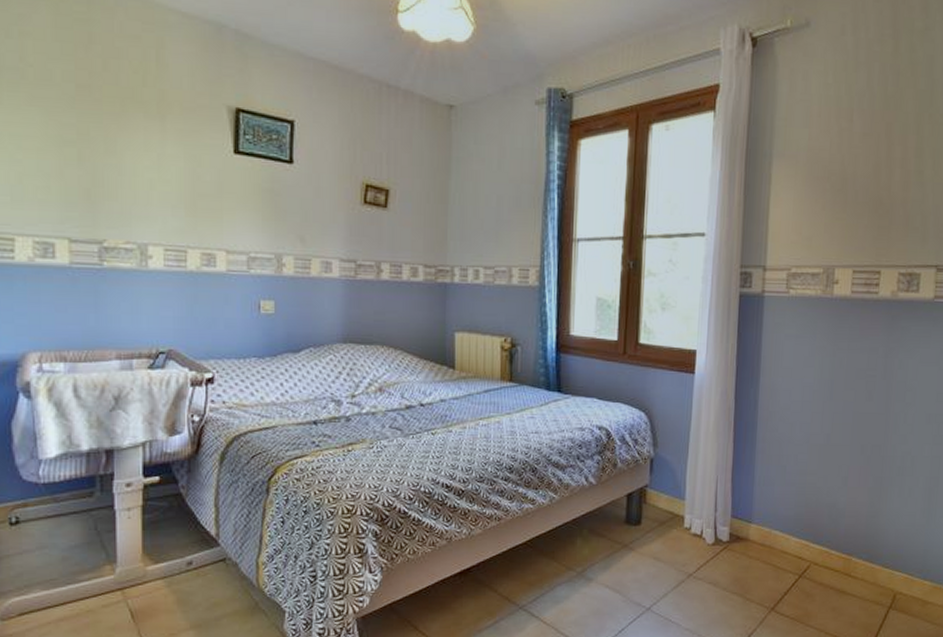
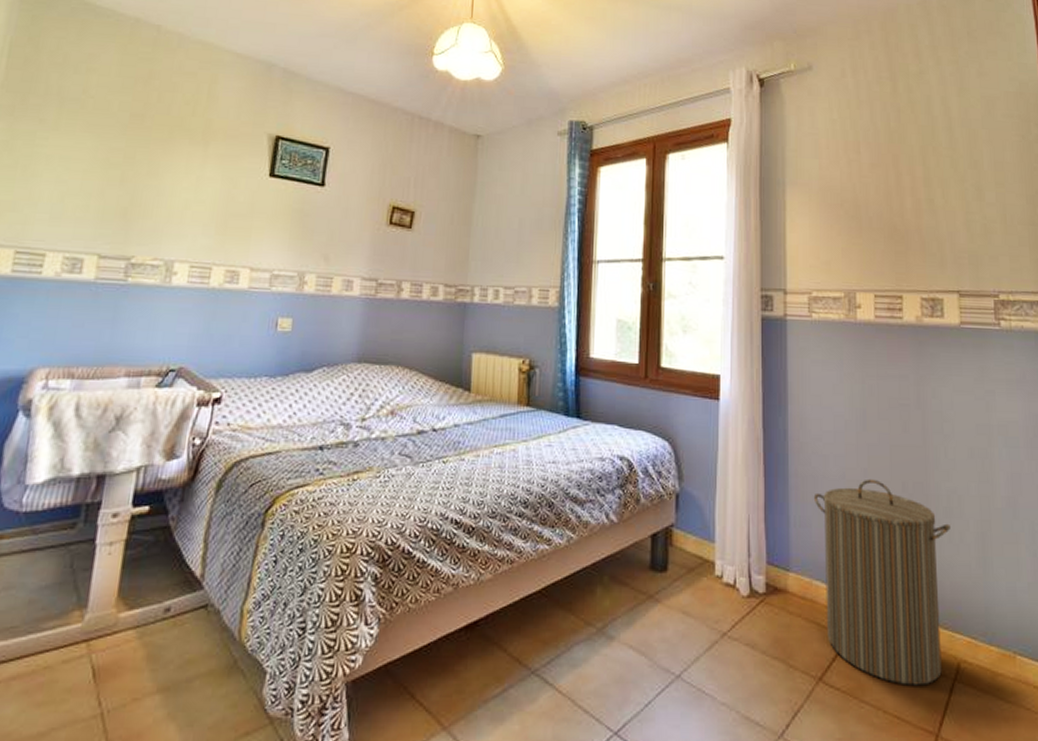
laundry hamper: none [778,443,901,613] -> present [813,478,950,686]

